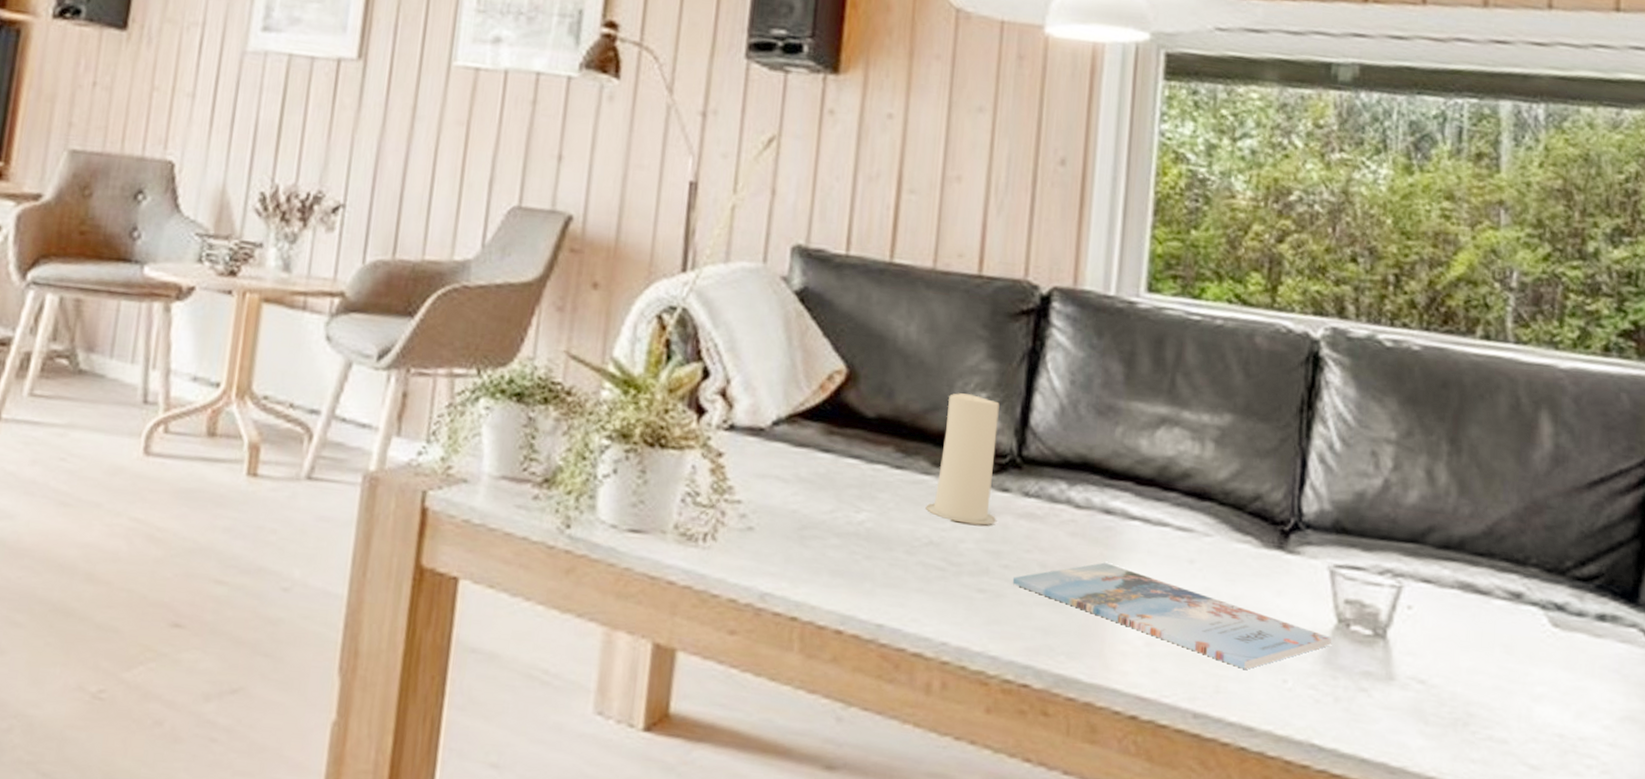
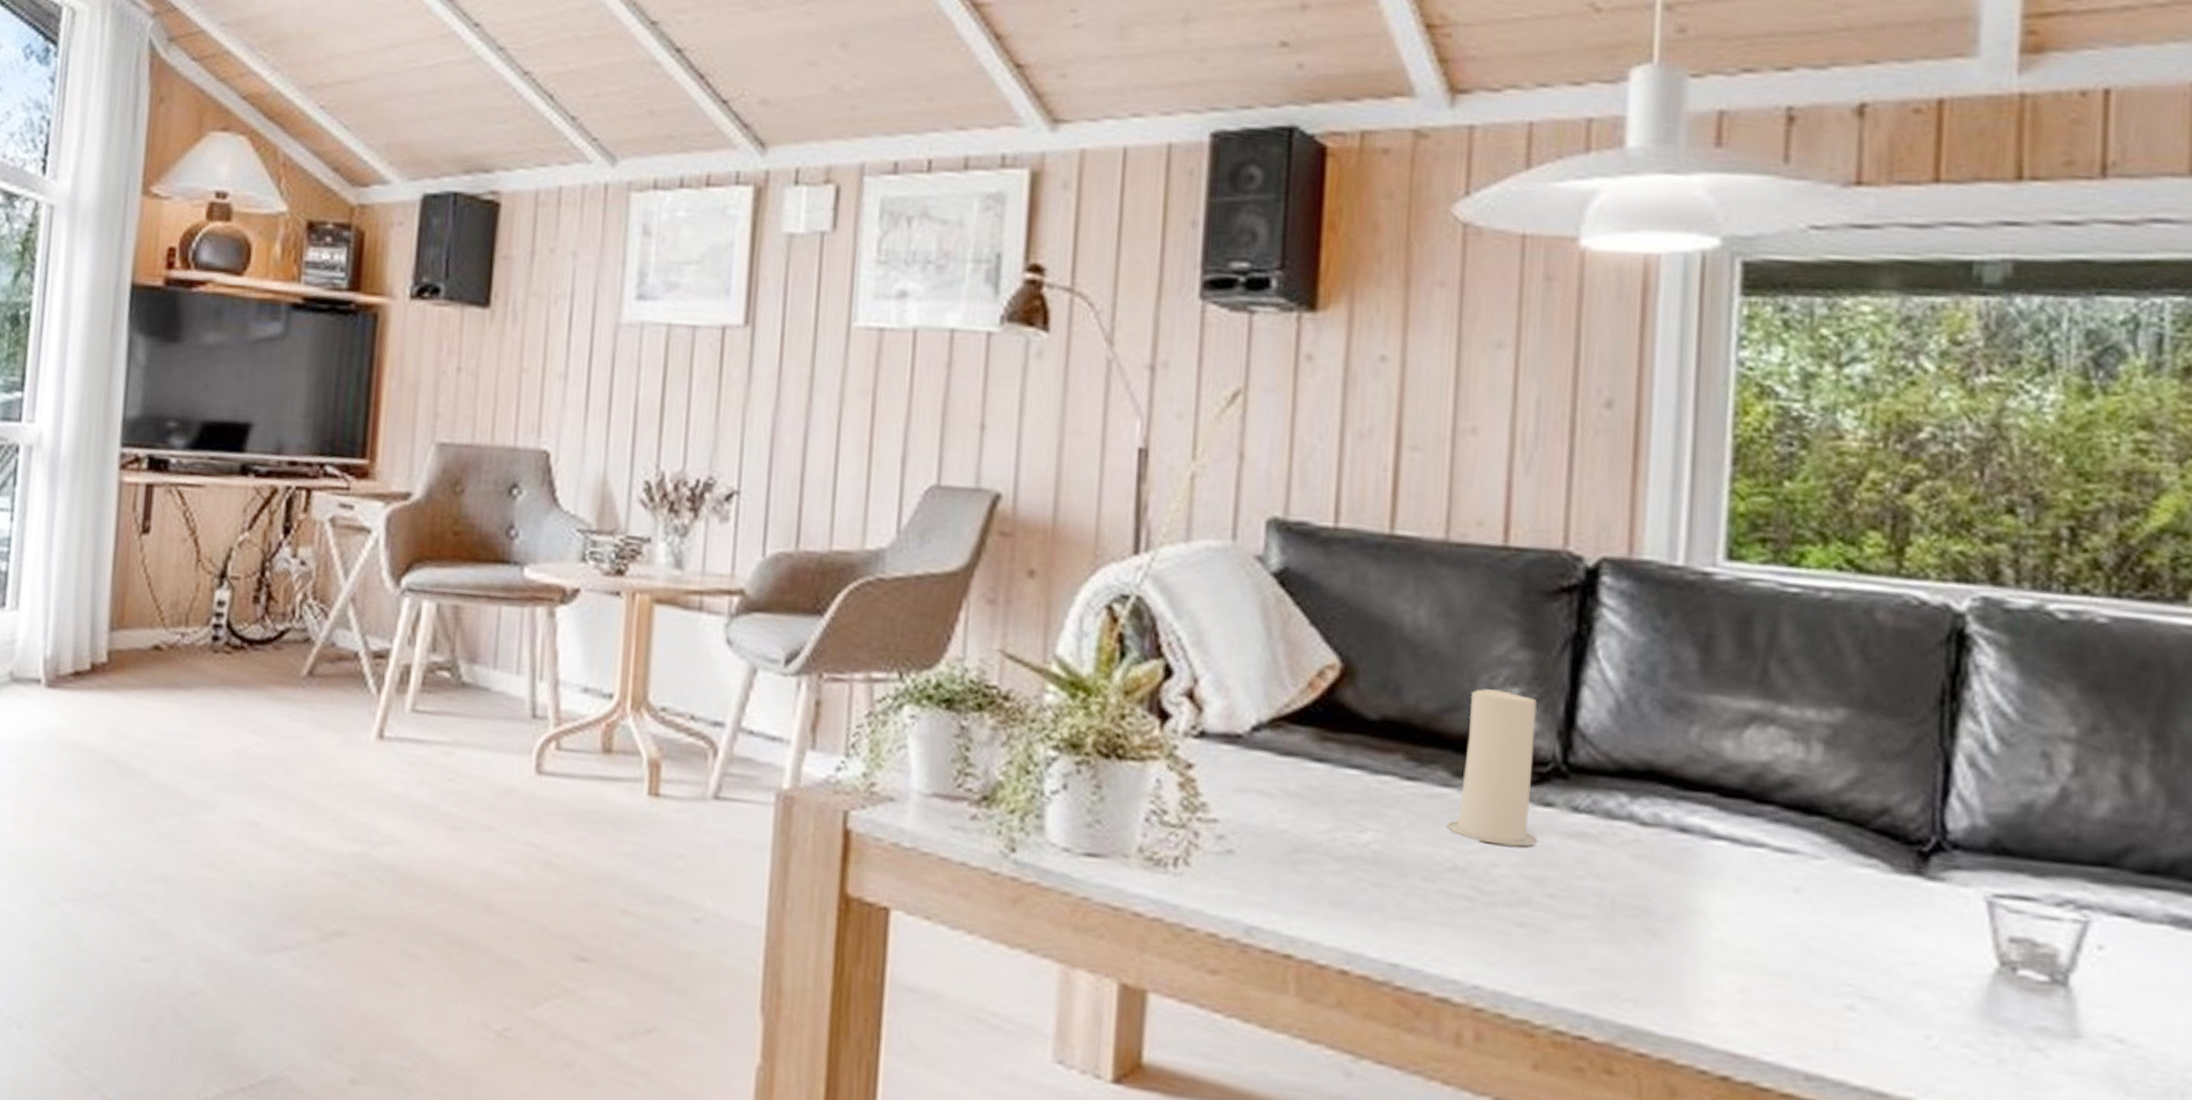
magazine: present [1012,562,1331,669] -> none [1561,891,1991,1022]

